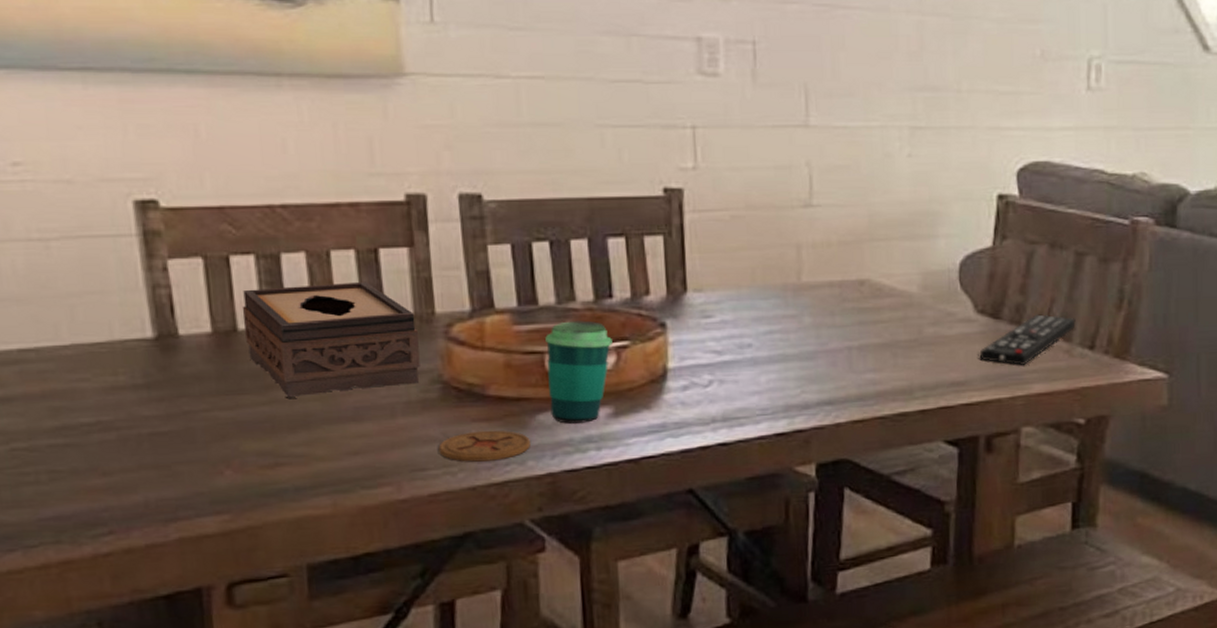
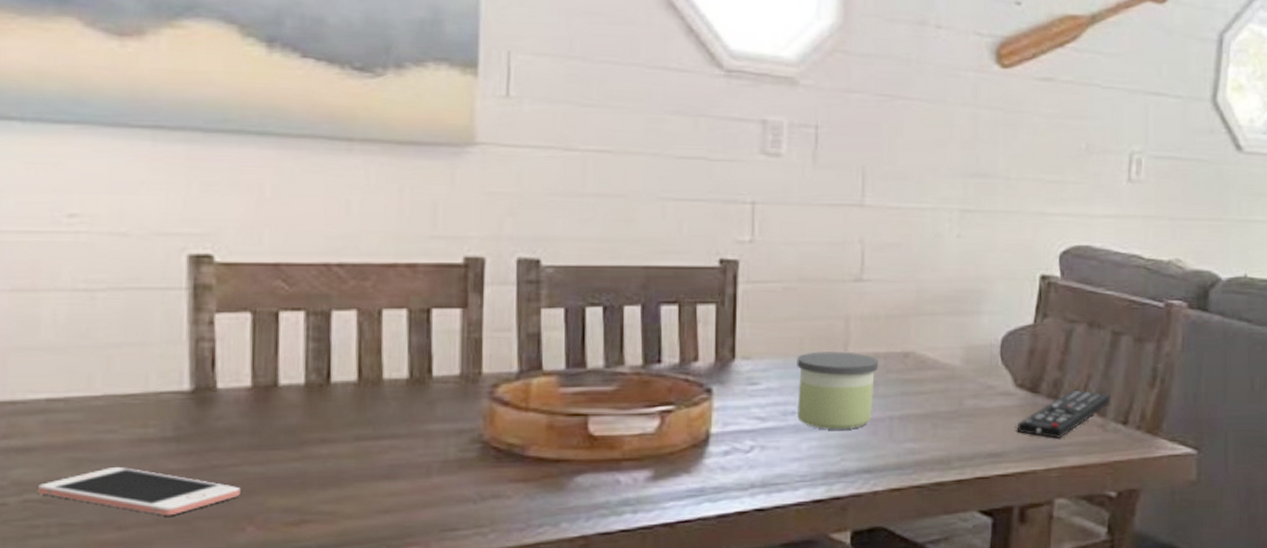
cell phone: none [23,415,215,462] -> present [38,467,241,516]
tissue box: present [242,281,420,400] -> none [285,340,462,456]
coaster: present [438,430,530,462] -> none [471,491,566,523]
cup: present [545,320,613,424] -> none [589,384,657,486]
candle: none [749,281,834,362] -> present [797,351,879,430]

